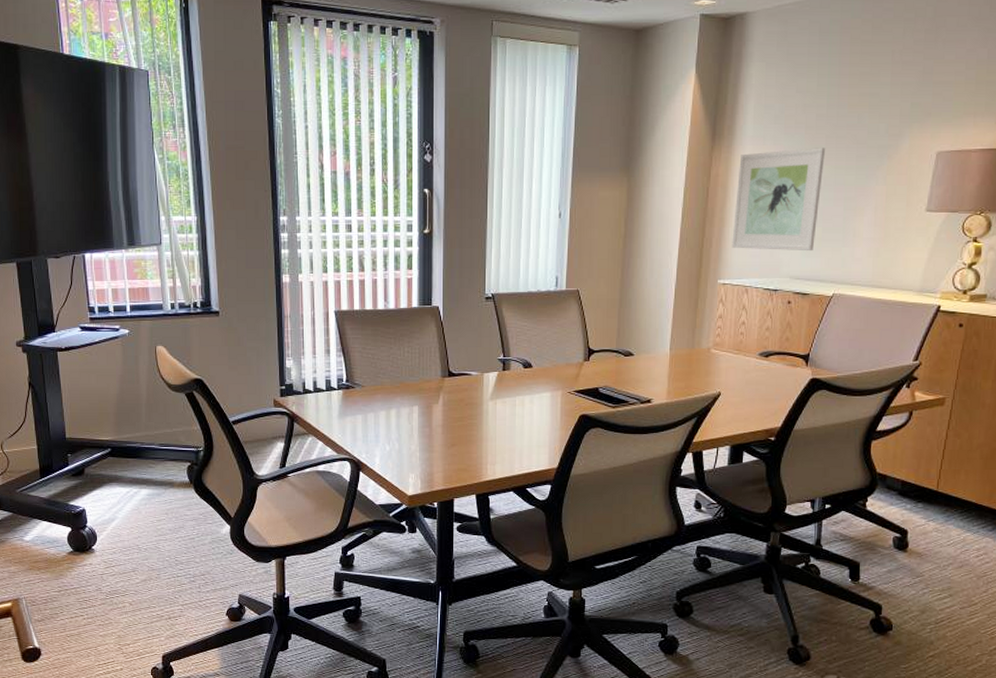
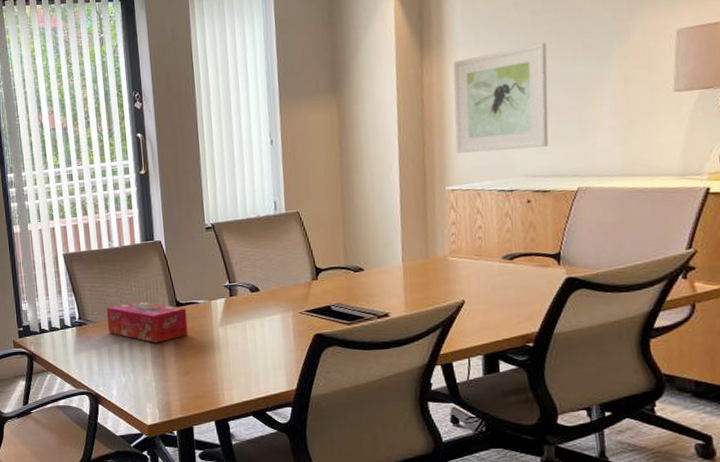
tissue box: none [376,368,458,413] -> present [106,301,188,343]

